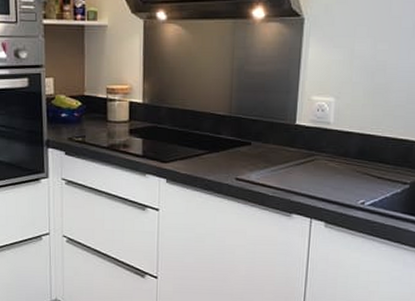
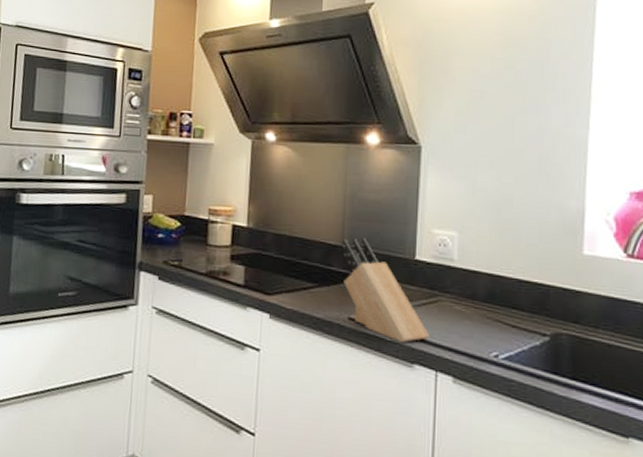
knife block: none [230,107,307,197] -> present [342,238,430,343]

